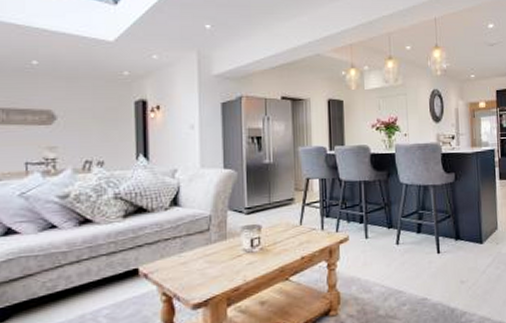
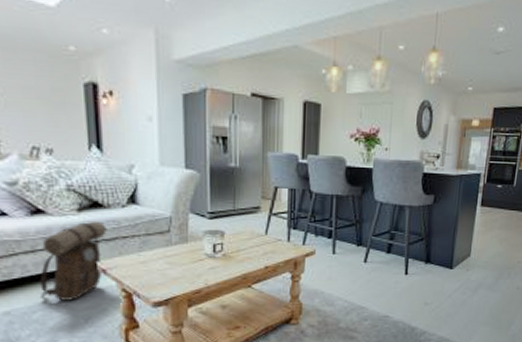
backpack: none [82,227,150,311] -> present [40,222,107,301]

